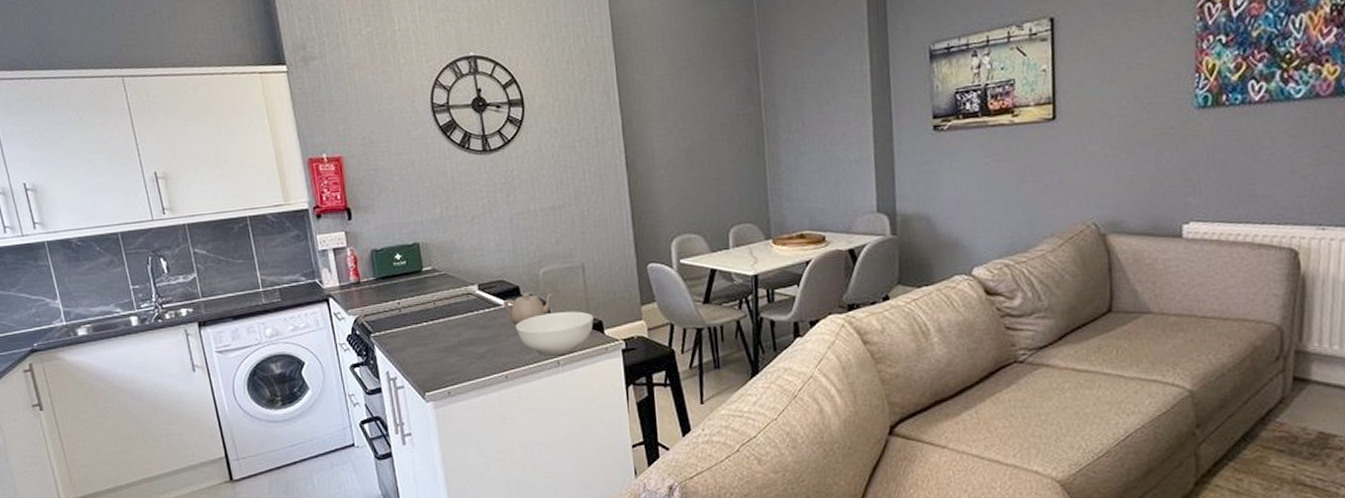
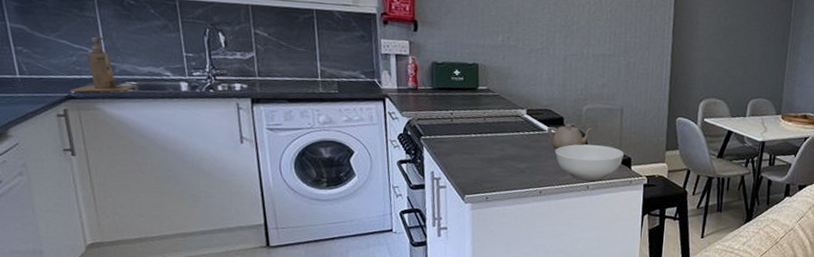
soap dispenser: none [32,284,91,345] -> present [69,36,137,93]

